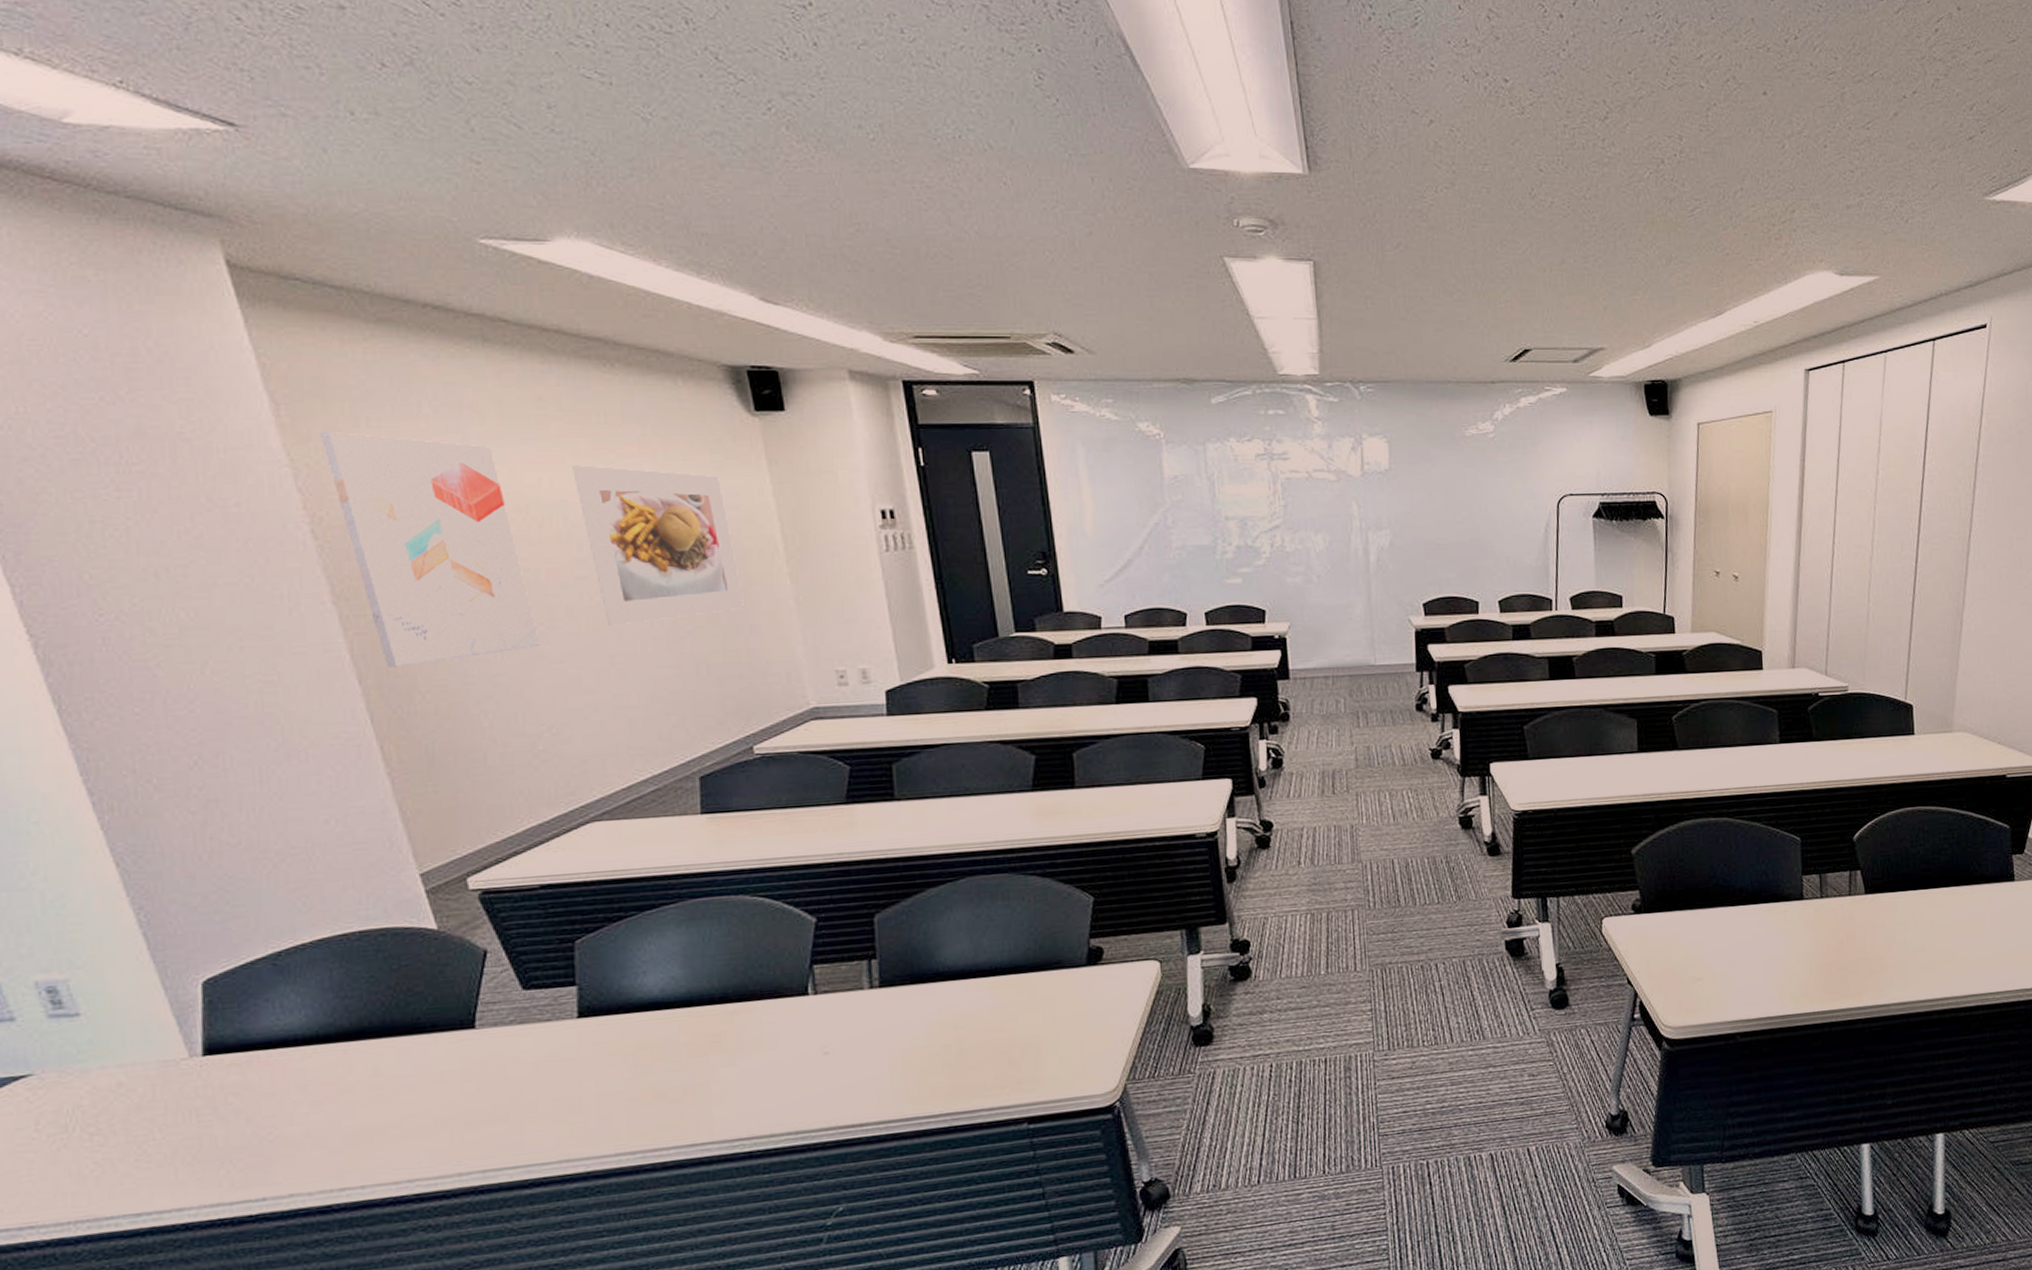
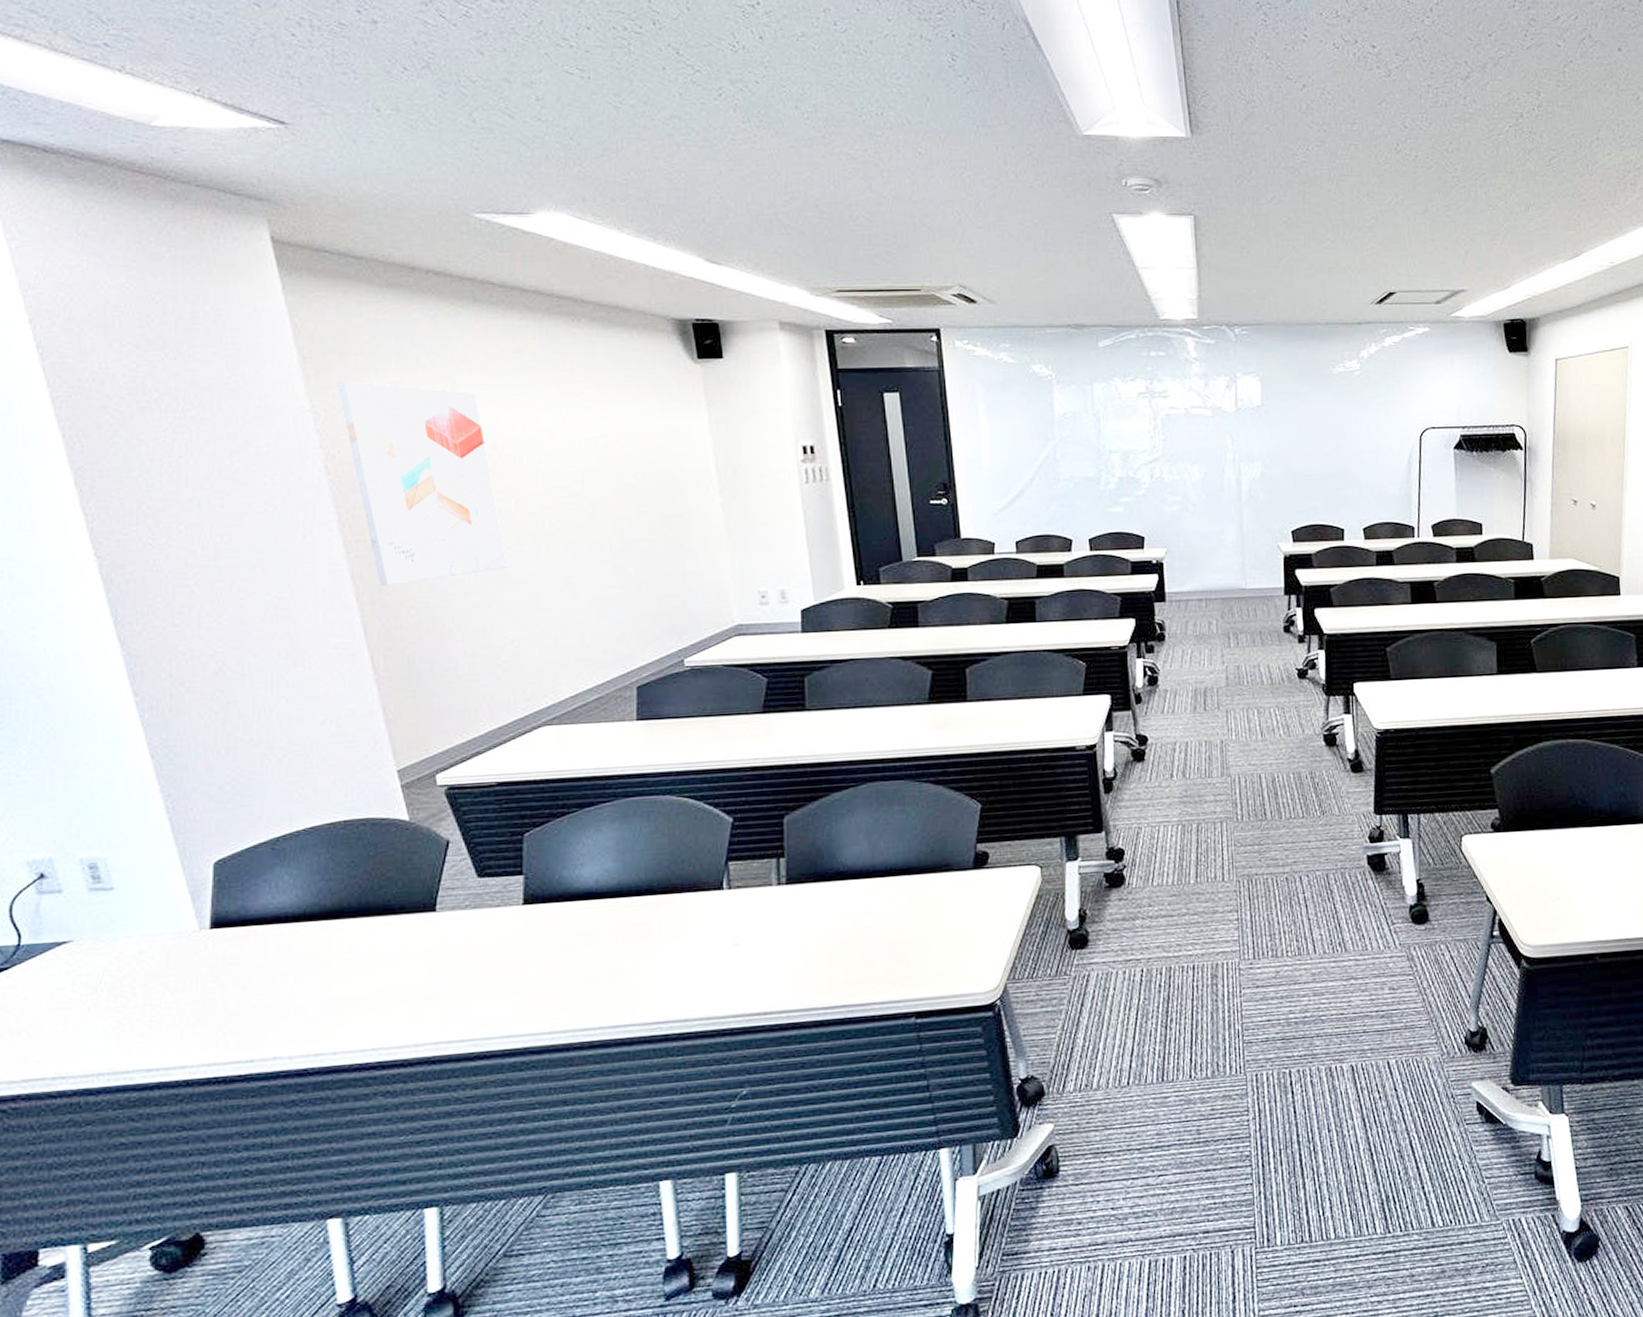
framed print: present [572,465,744,626] -> none [542,408,681,551]

